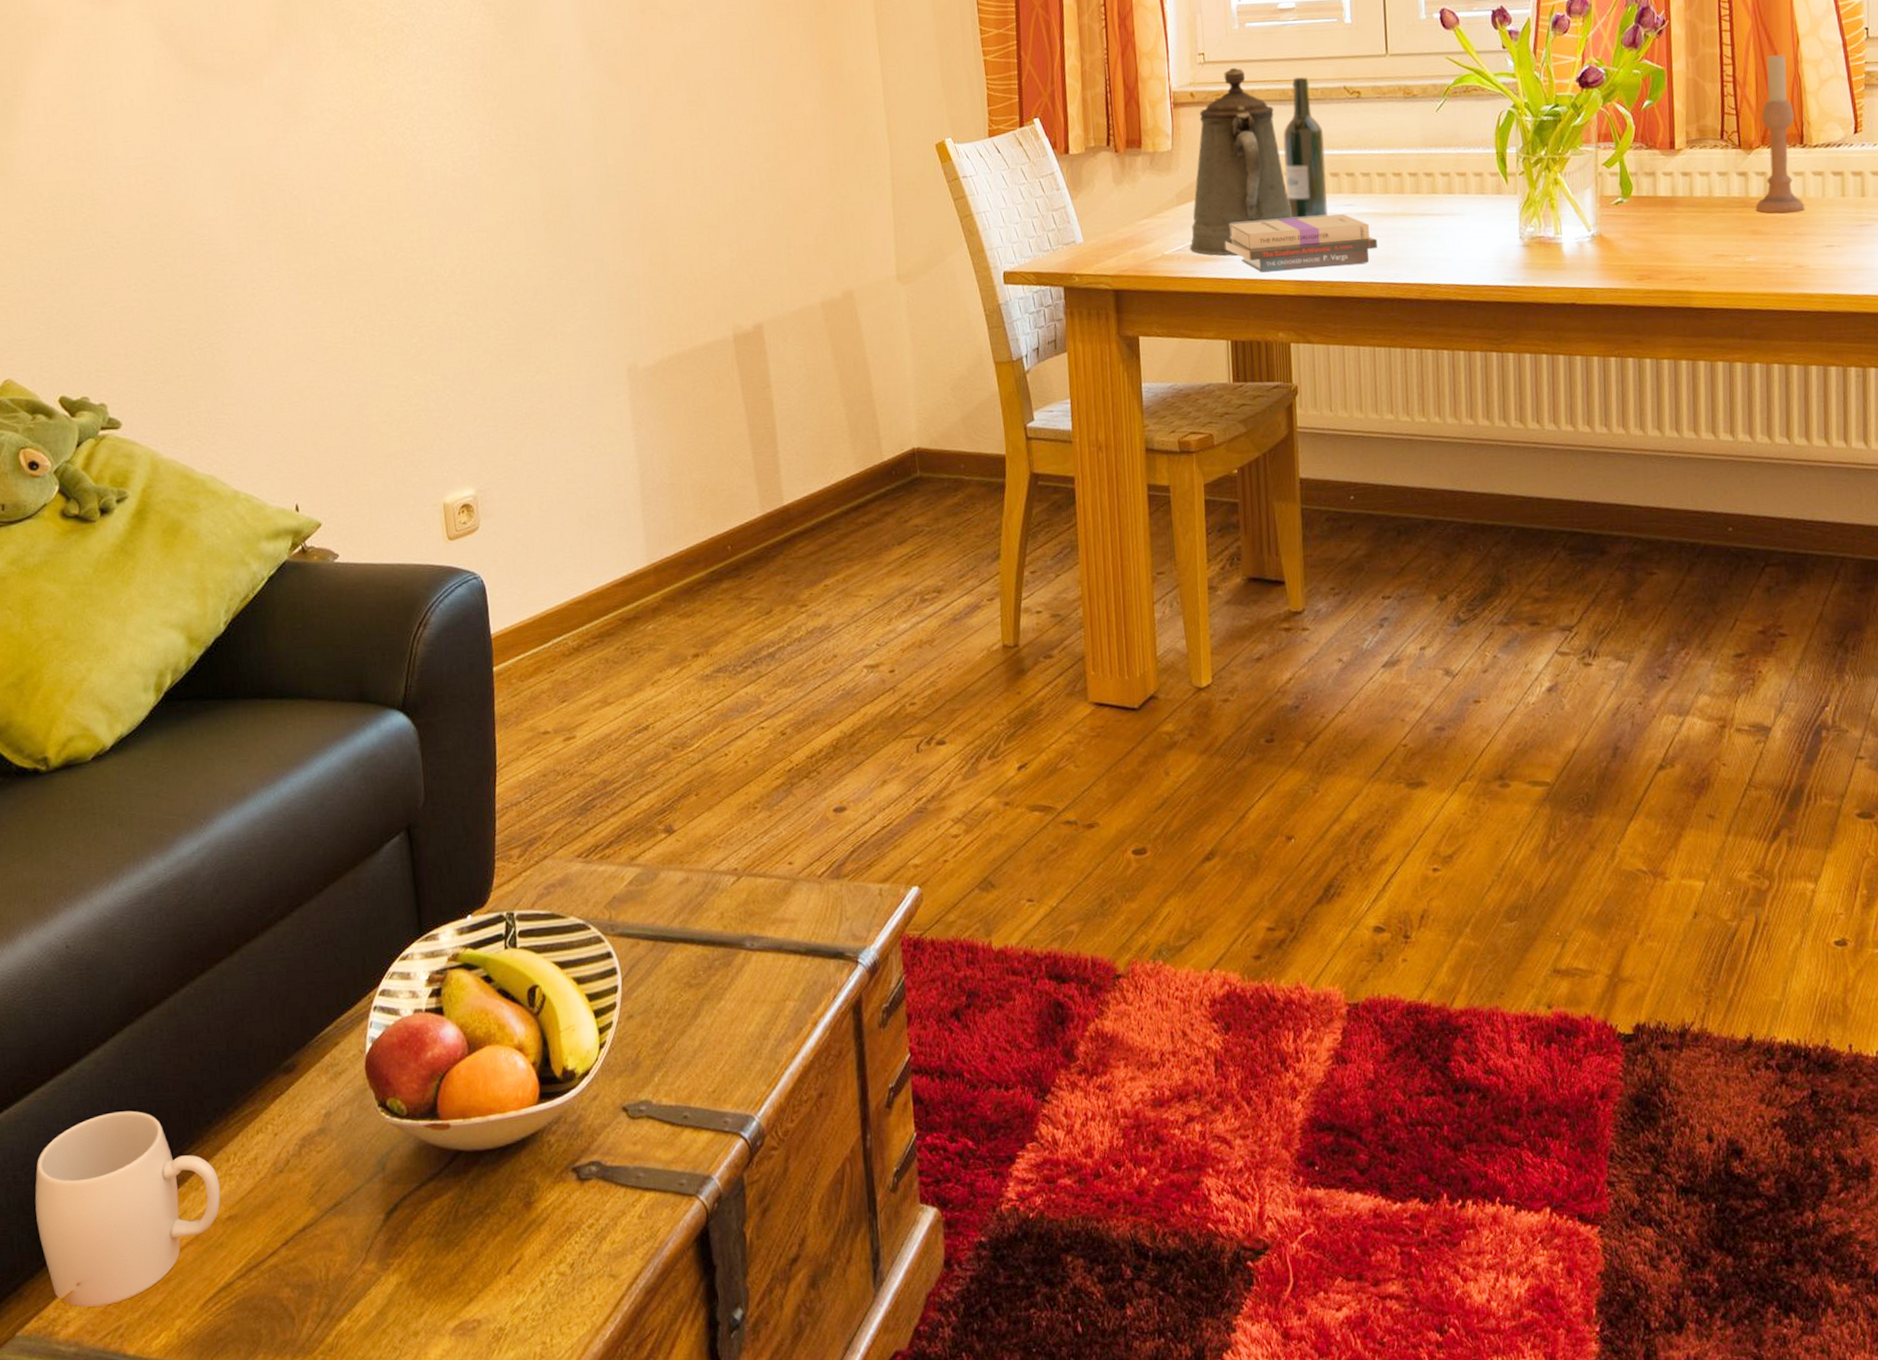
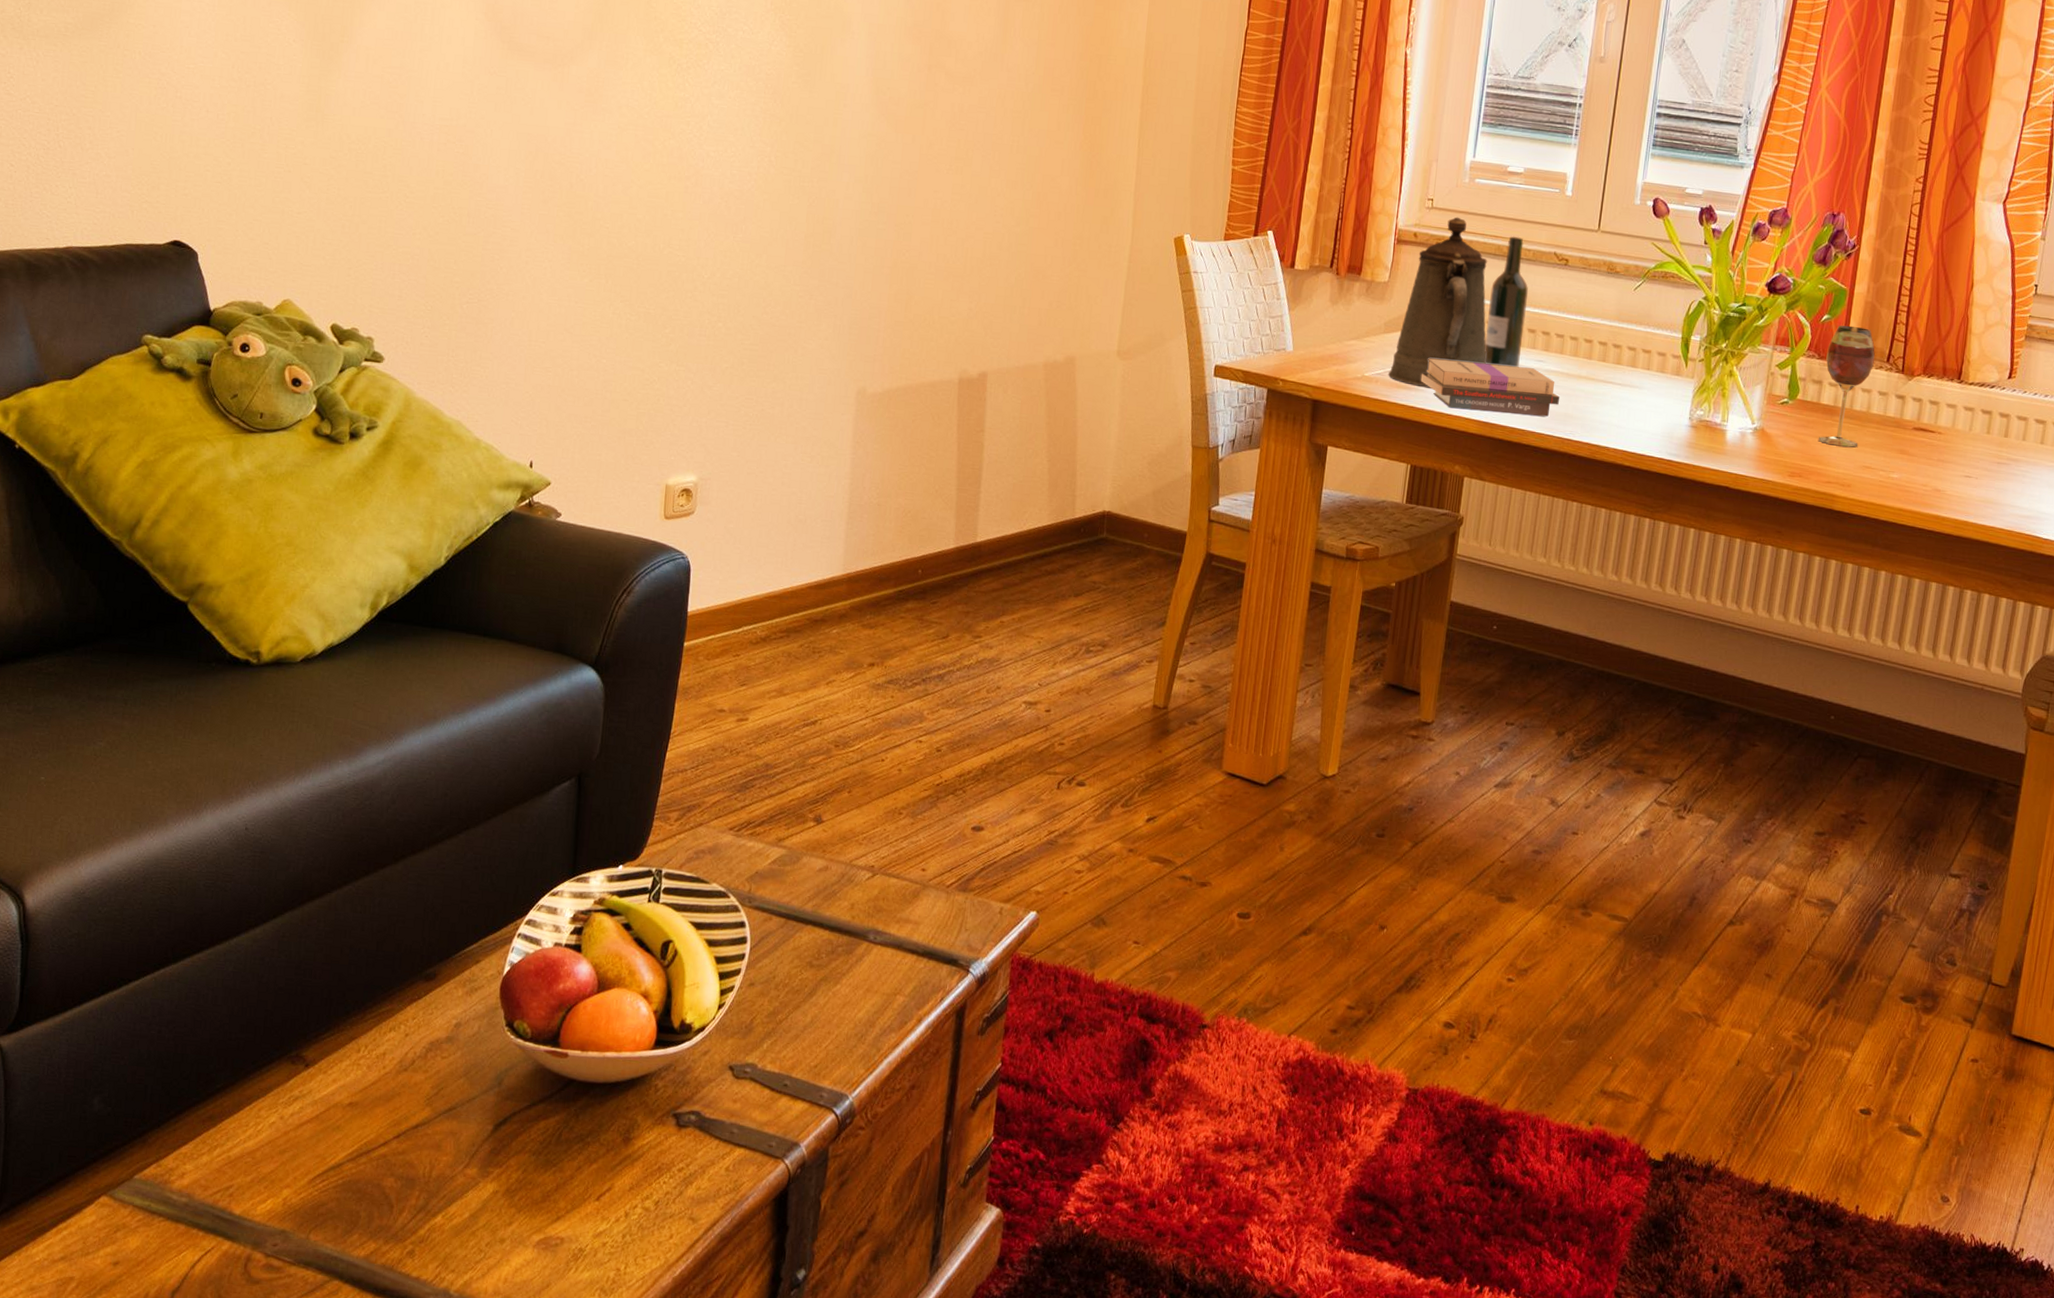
mug: present [35,1110,221,1308] -> none [172,988,347,1165]
wineglass: none [1654,107,1707,239] -> present [1819,325,1875,448]
candlestick: present [1755,54,1805,214] -> none [1907,294,1958,441]

